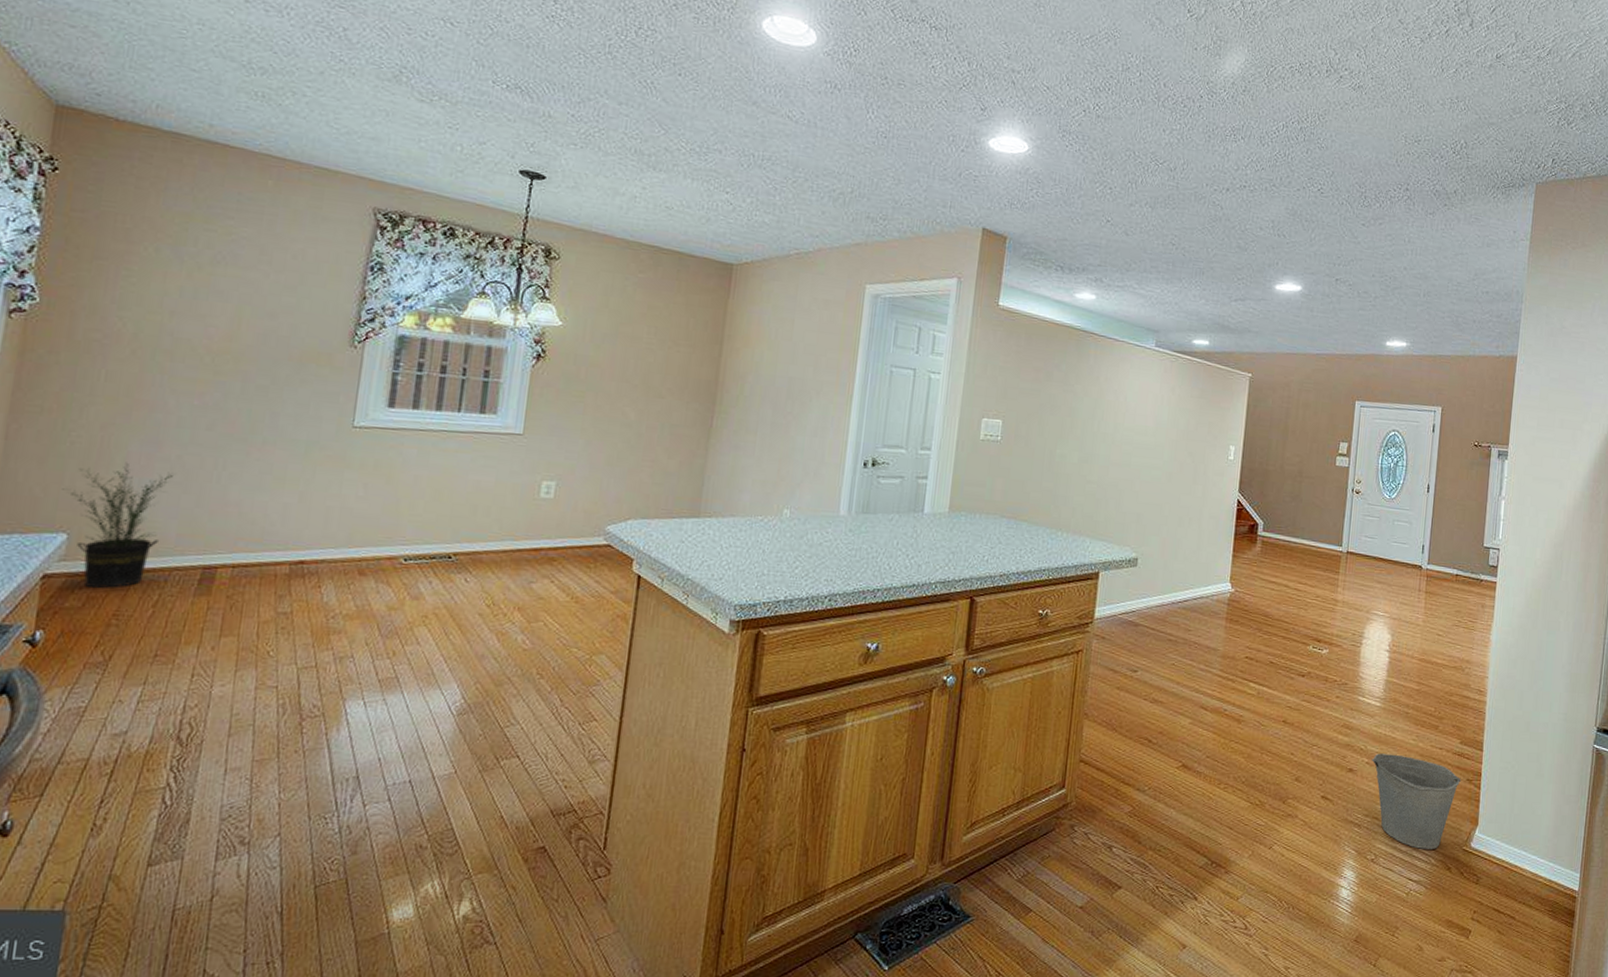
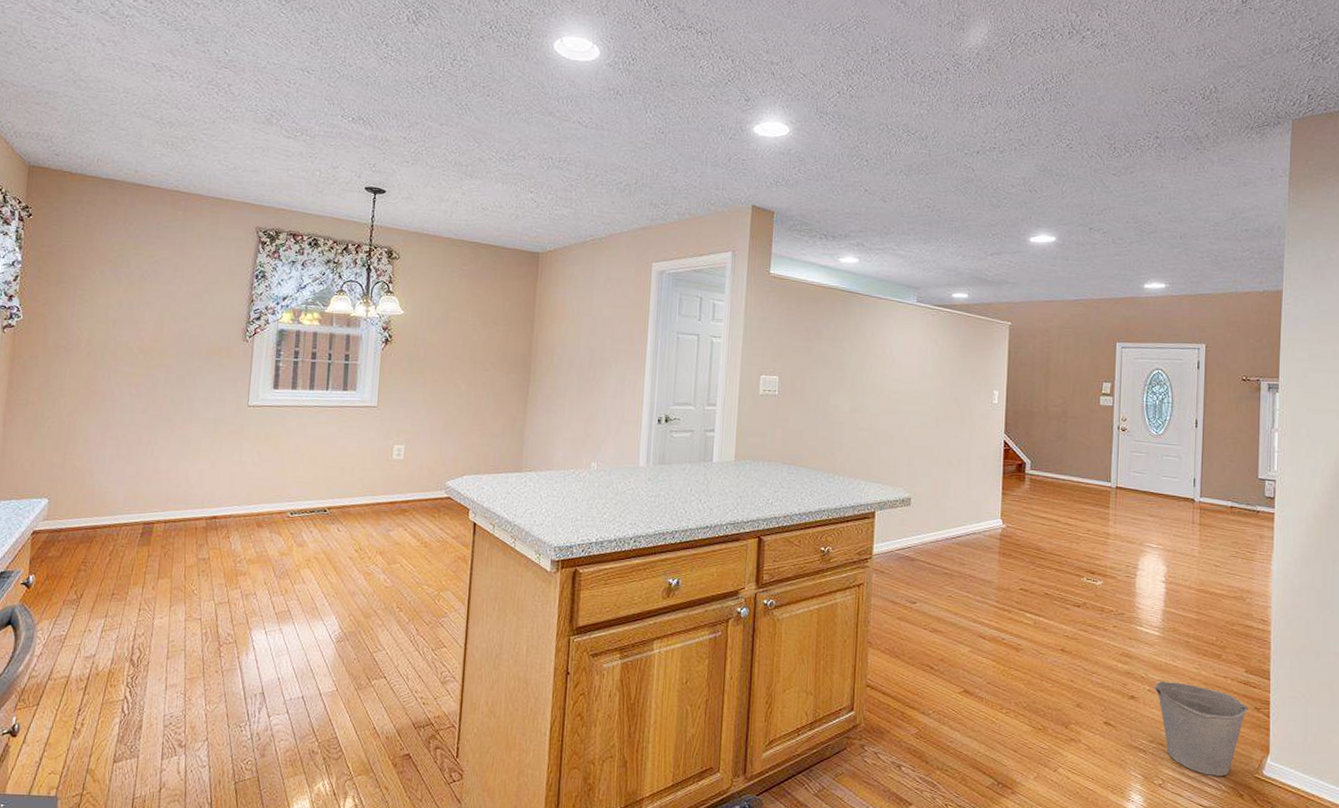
potted plant: present [62,462,173,589] -> none [43,441,120,542]

